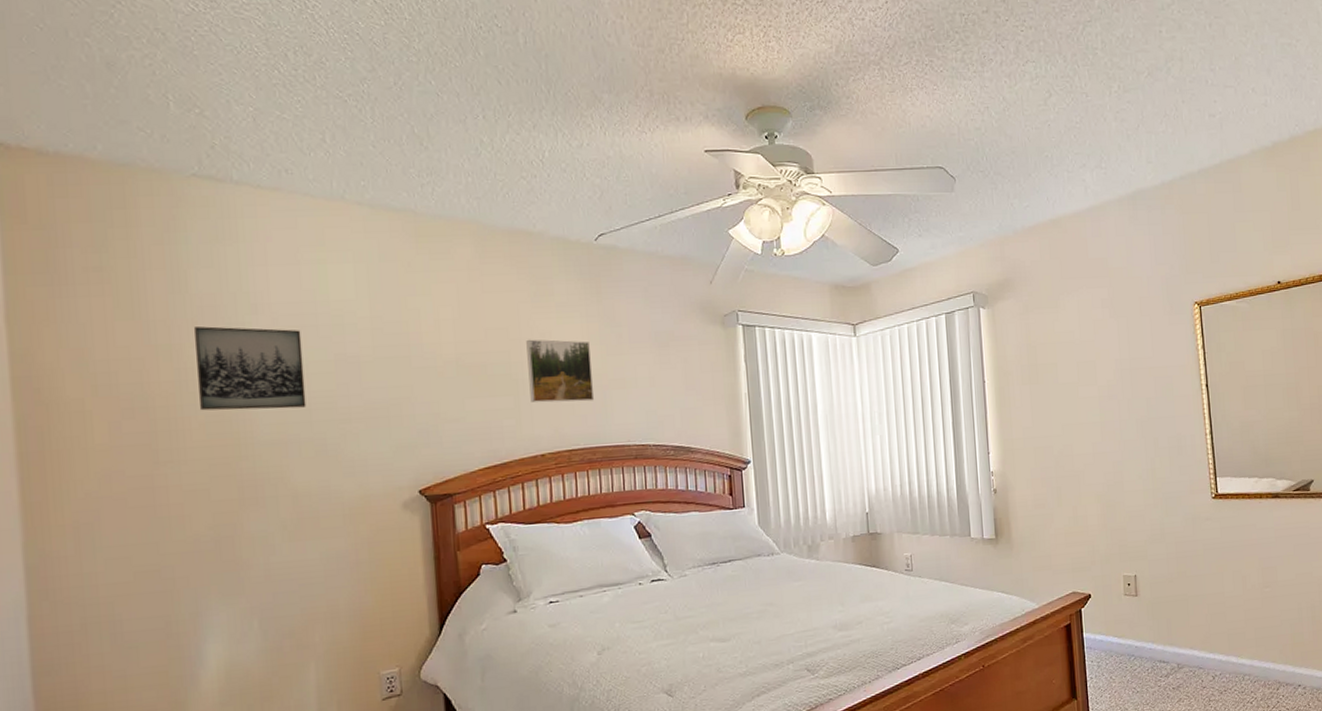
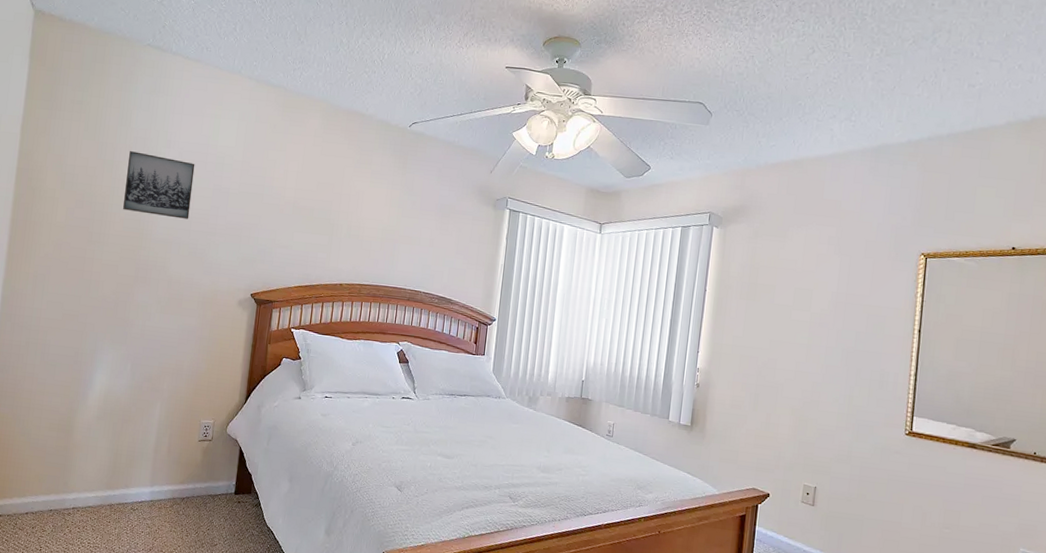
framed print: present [526,339,595,403] -> none [340,195,390,250]

